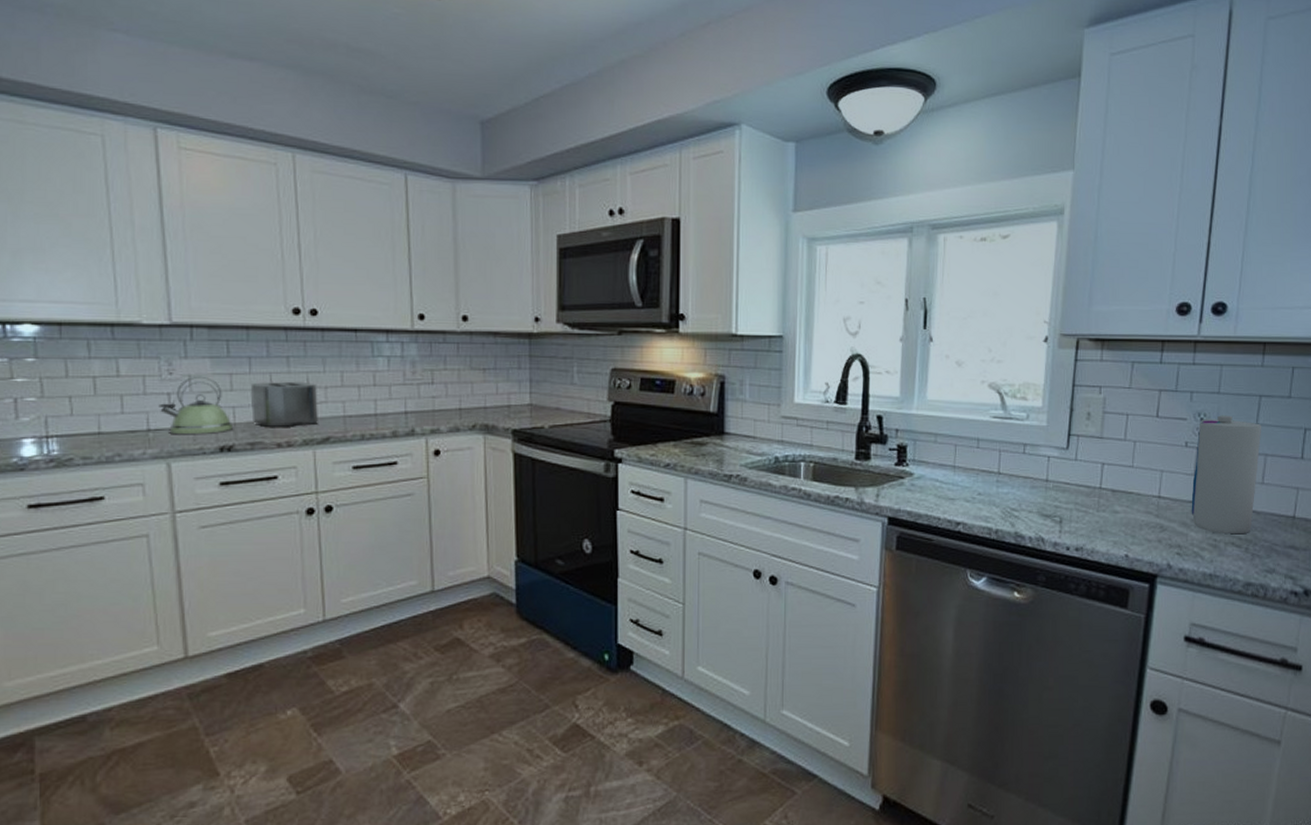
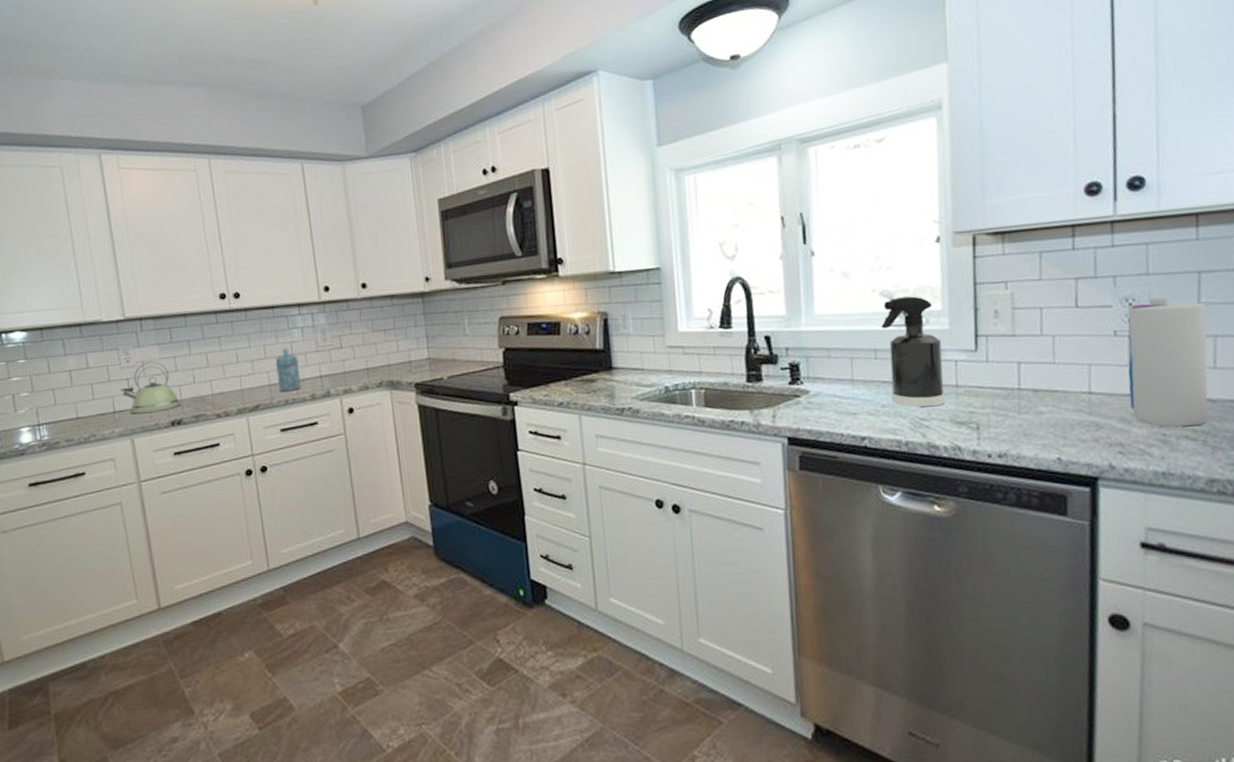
toaster: present [250,381,318,428] -> none [191,357,248,402]
canister: none [353,376,382,426] -> present [275,347,302,392]
spray bottle: none [986,391,1039,498] -> present [881,296,946,408]

